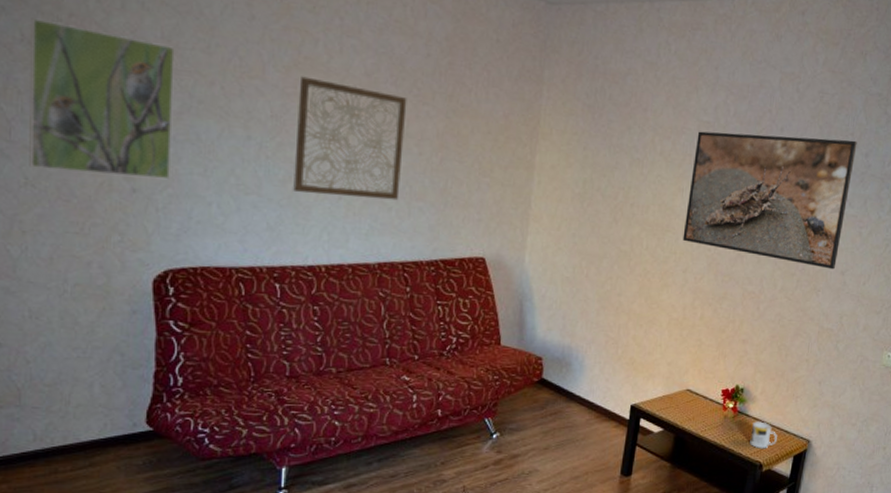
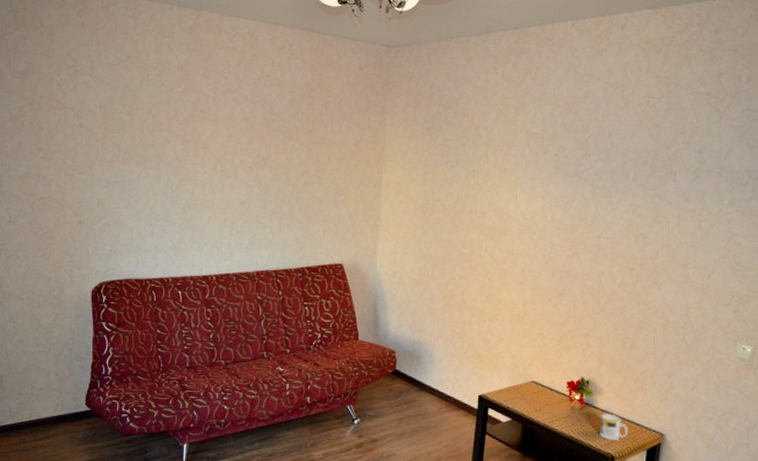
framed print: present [29,18,175,180] -> none [12,102,109,213]
wall art: present [293,76,407,201] -> none [191,126,277,219]
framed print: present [682,131,857,270] -> none [519,138,689,263]

